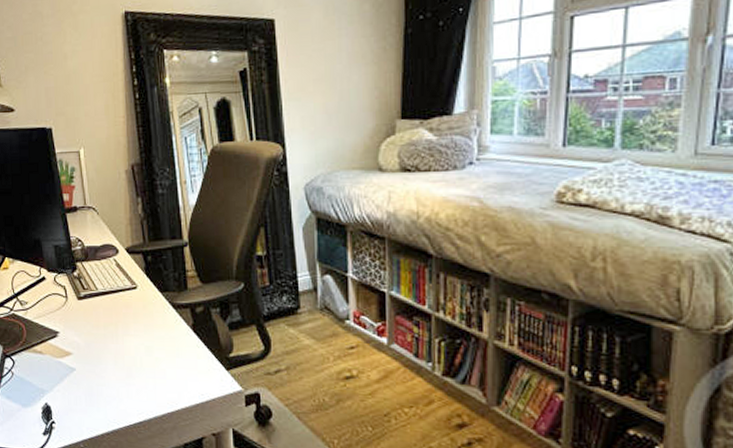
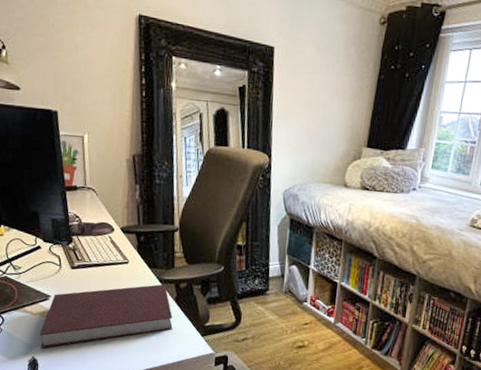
notebook: none [50,310,192,393] -> present [39,284,173,348]

